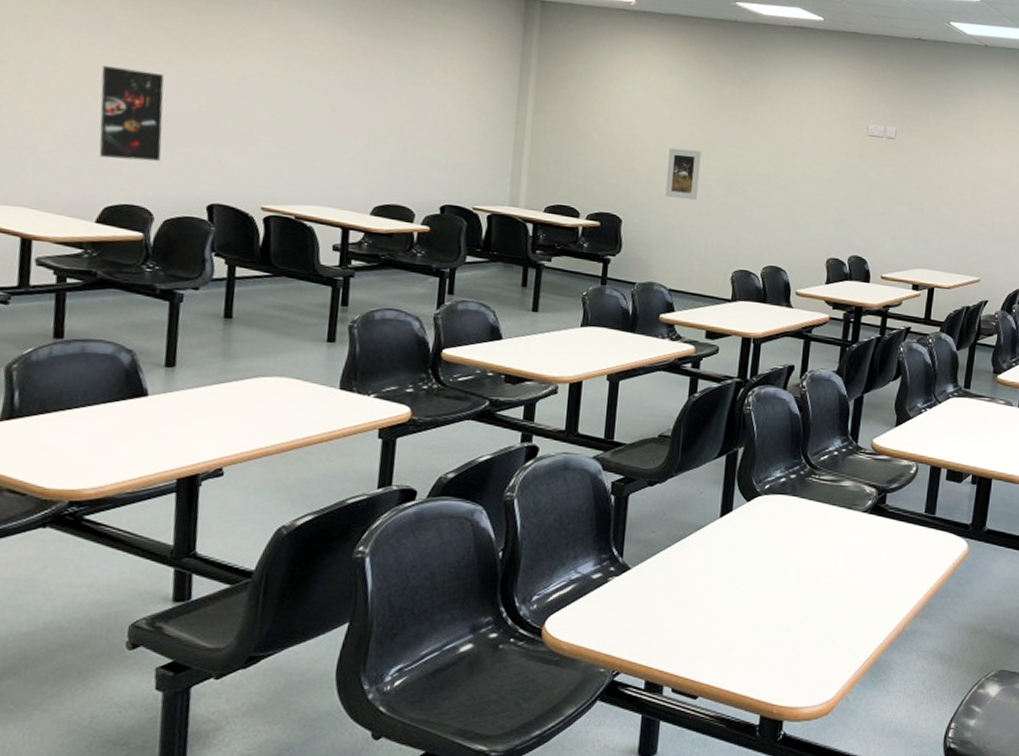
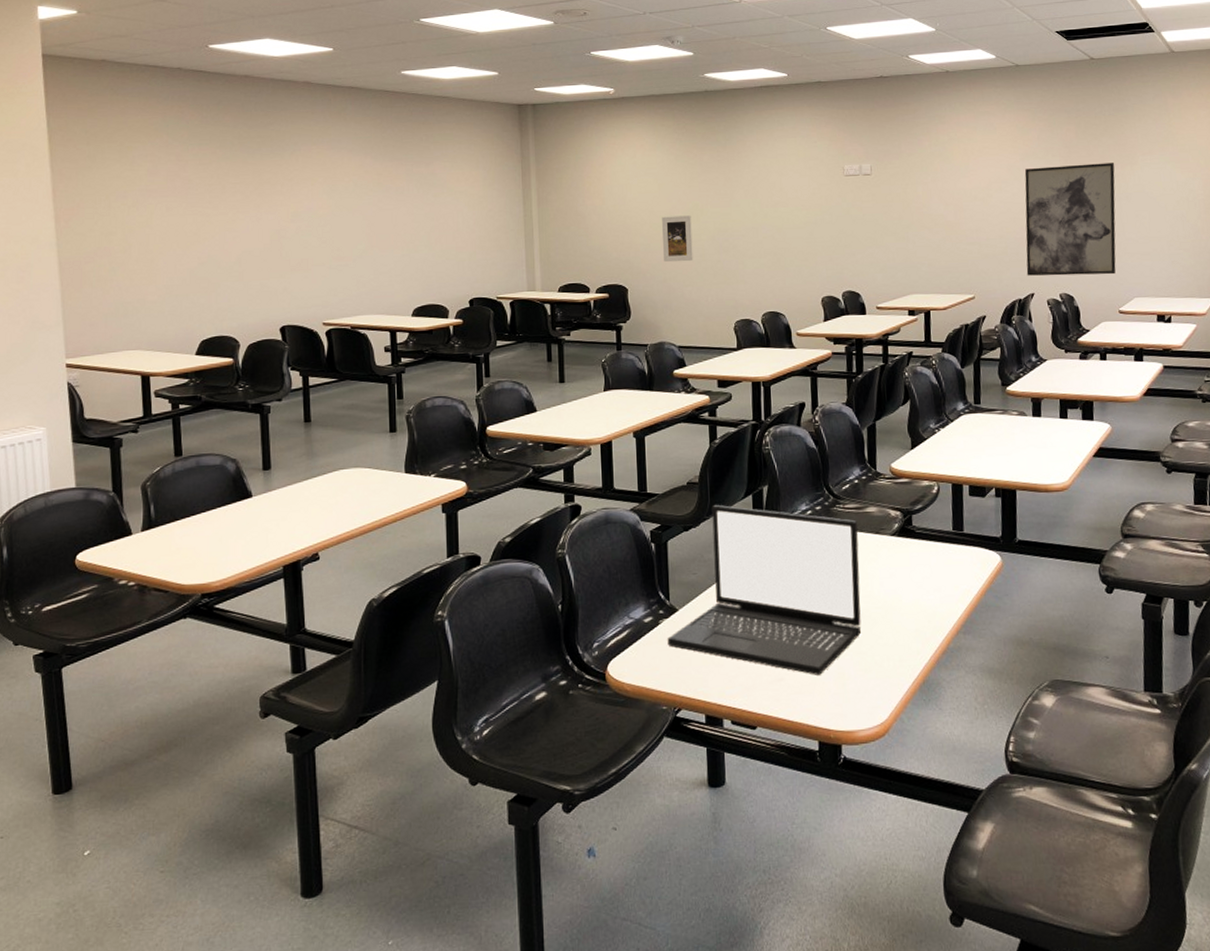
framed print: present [99,66,164,162] -> none [186,222,240,300]
laptop: none [614,461,832,648] -> present [667,504,862,675]

